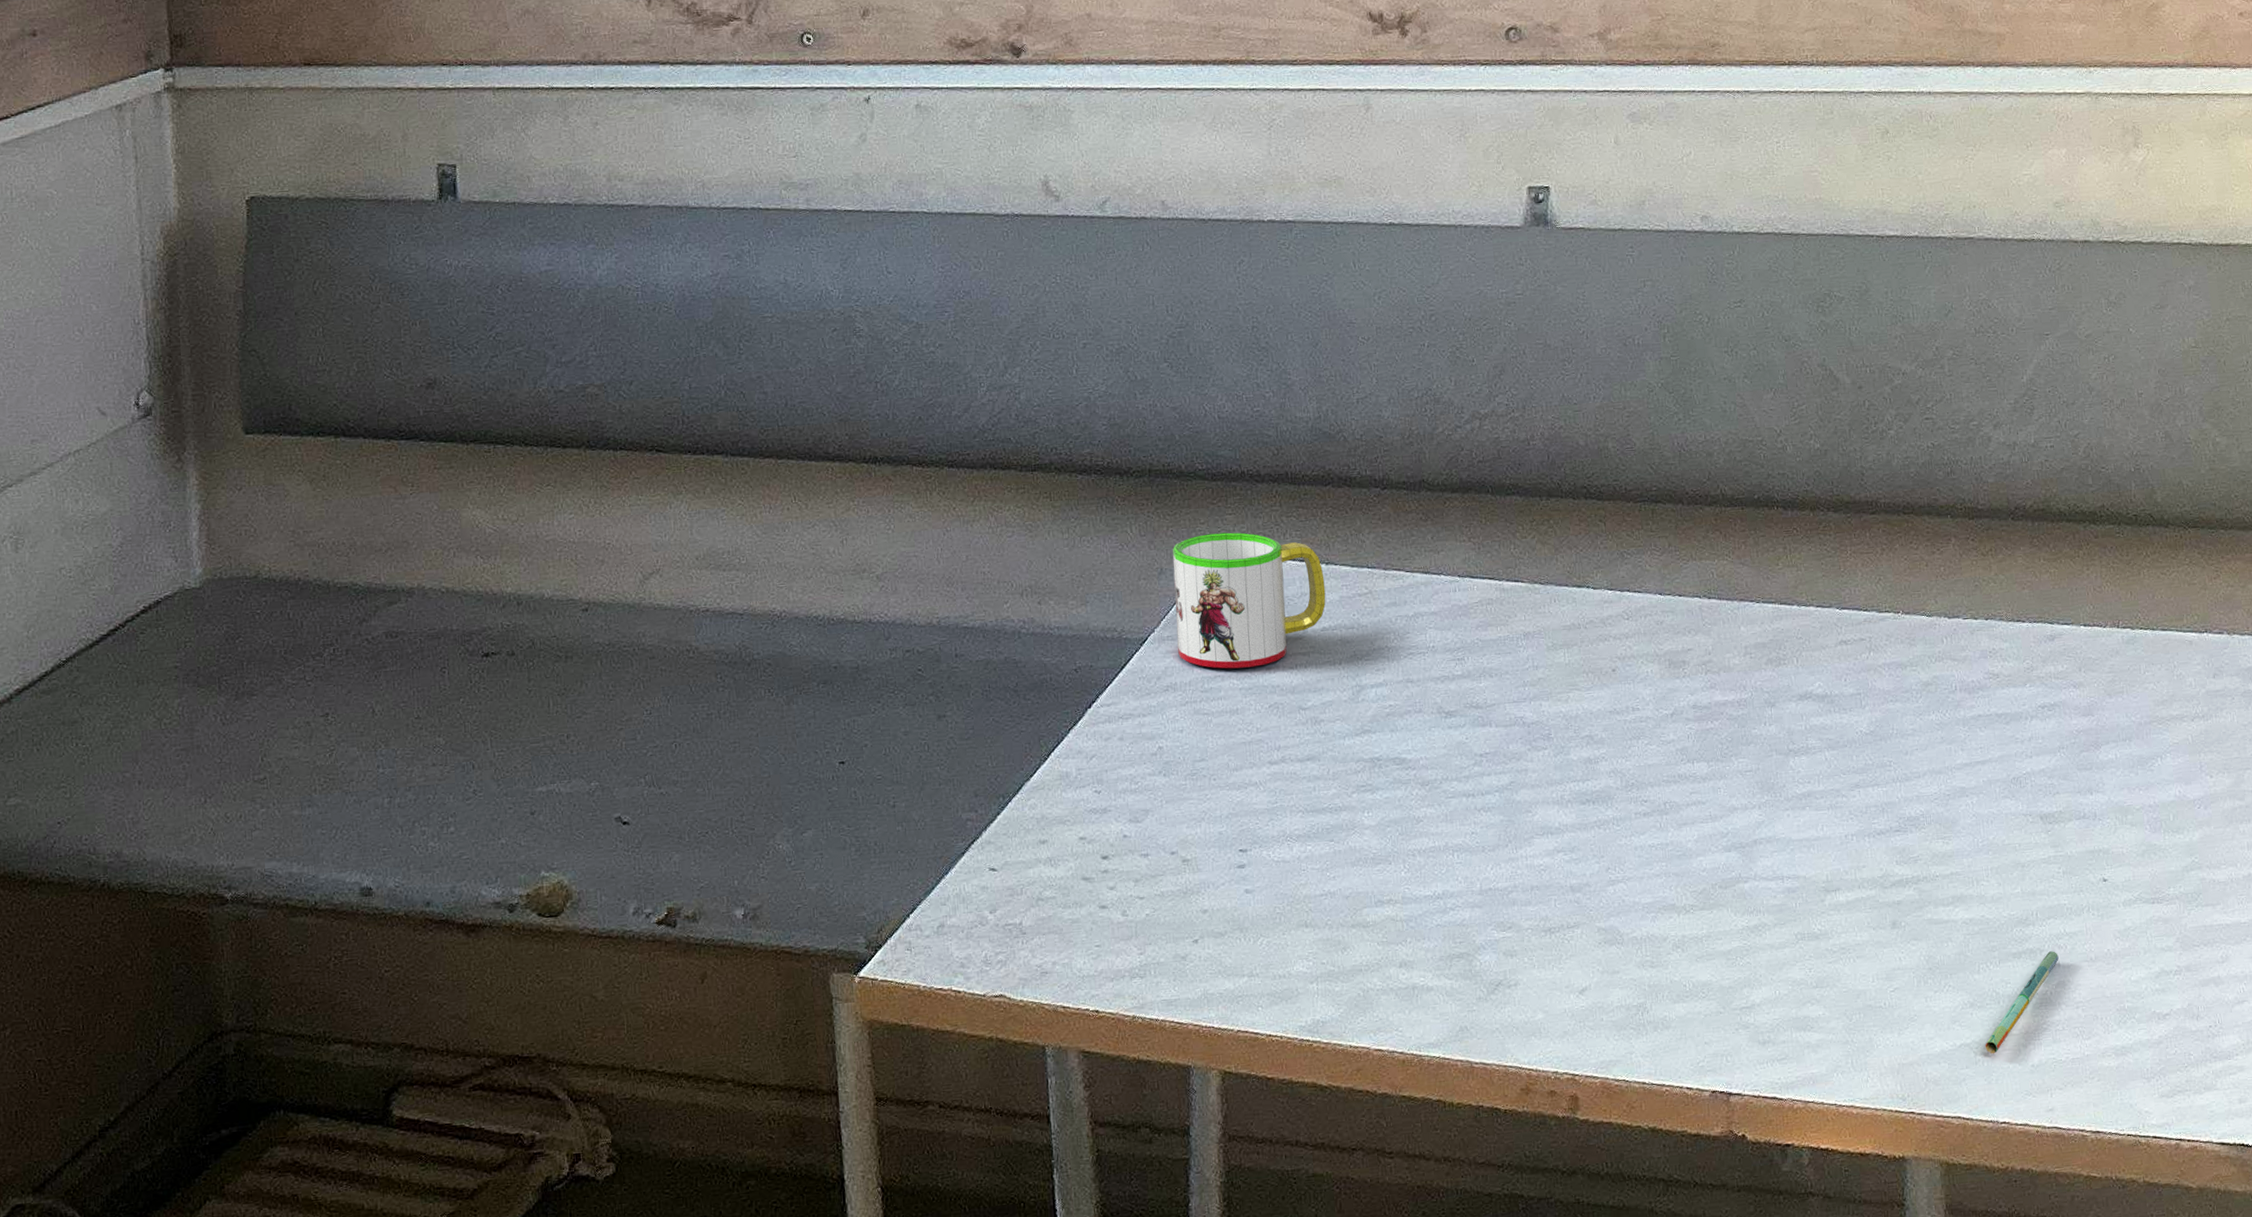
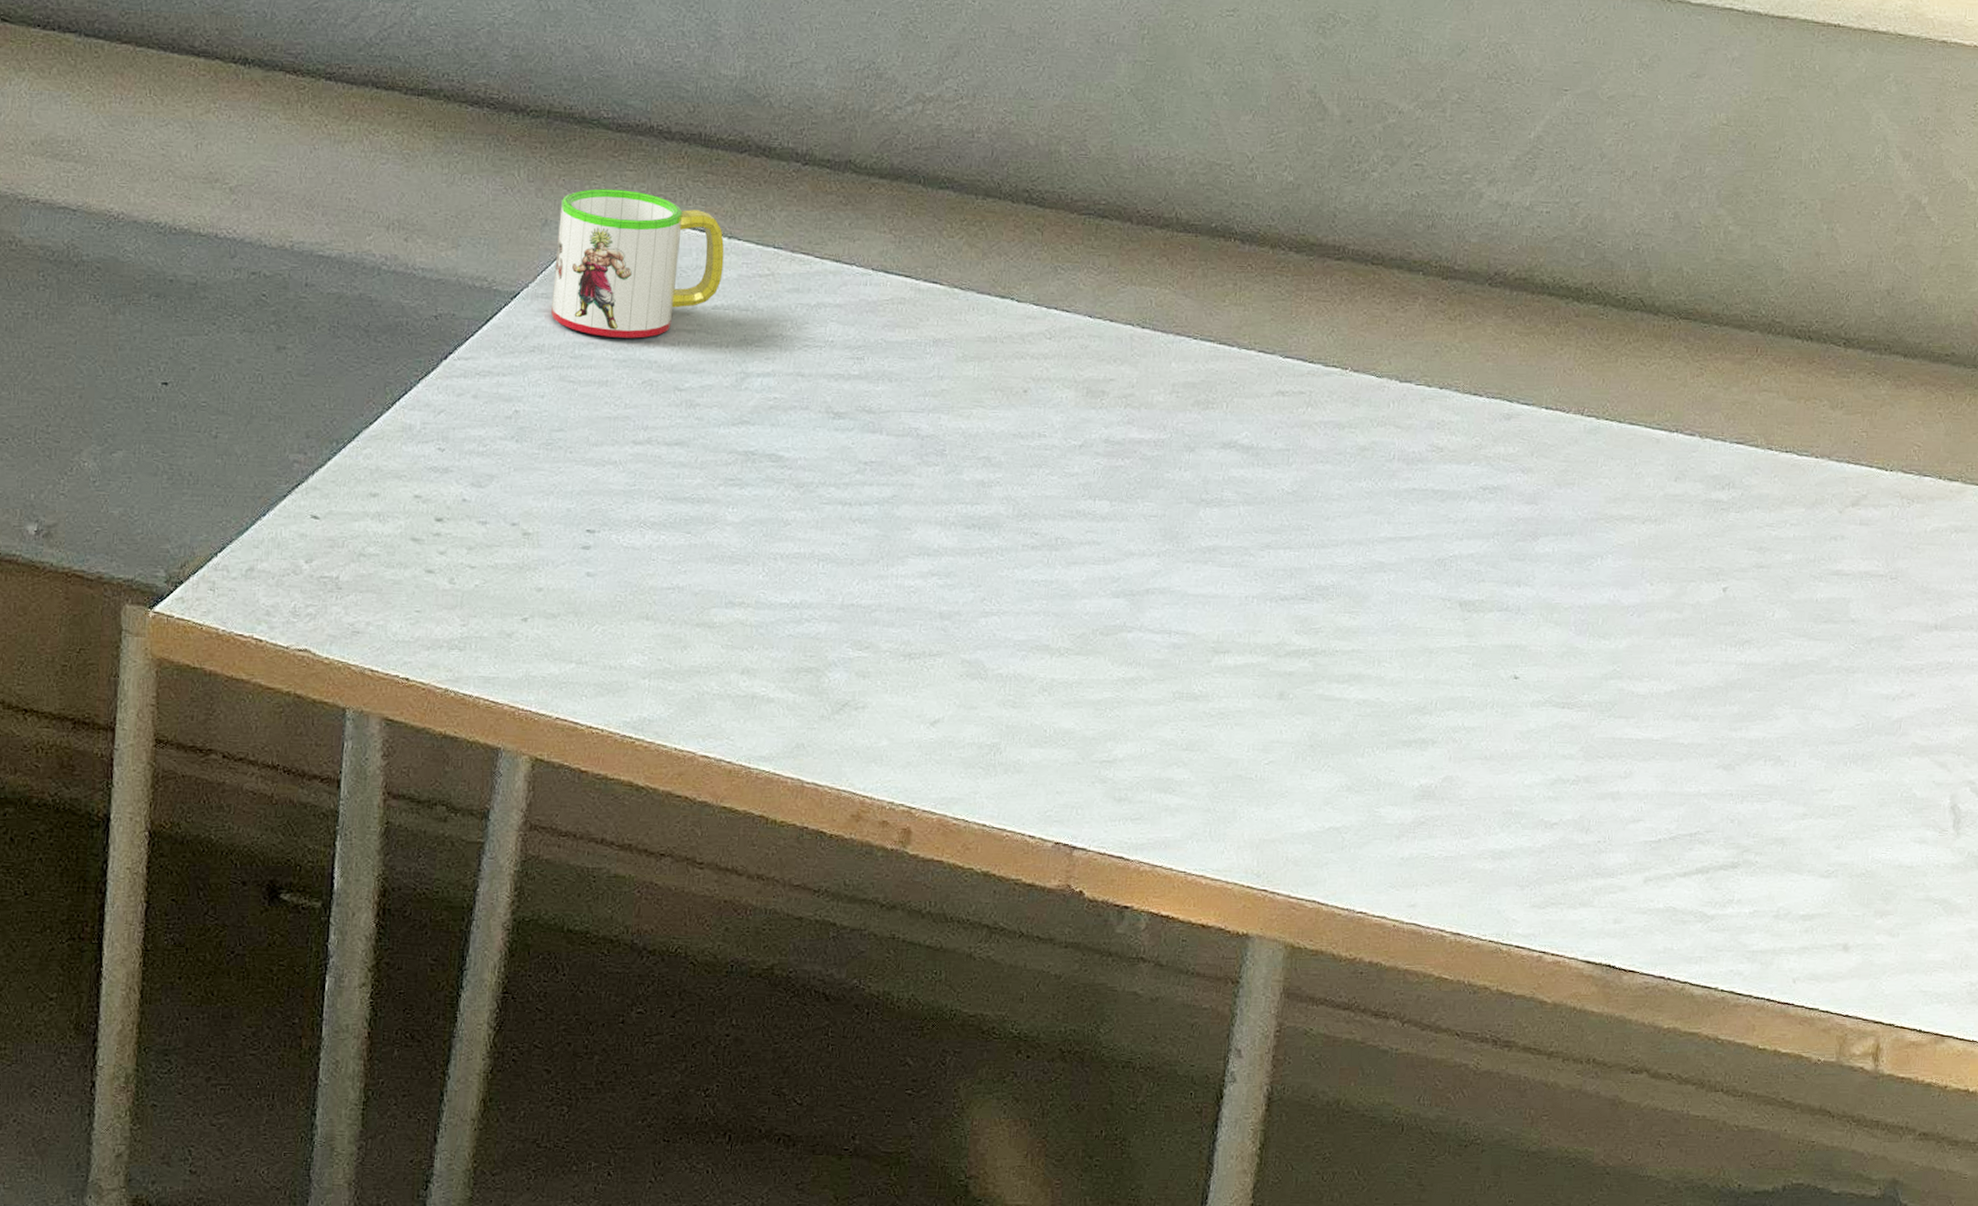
pen: present [1985,951,2059,1053] -> none [1354,744,1451,841]

